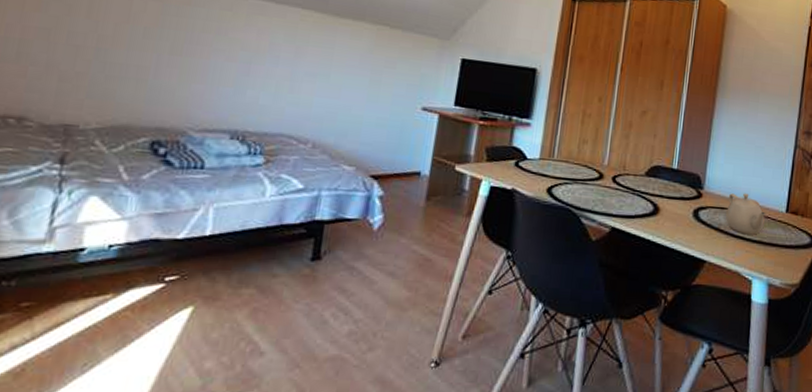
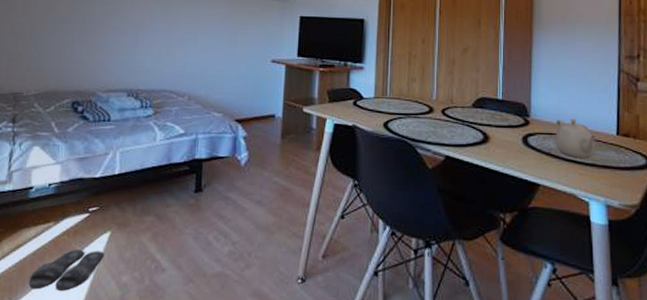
slippers: none [70,329,181,381] -> present [29,250,104,291]

